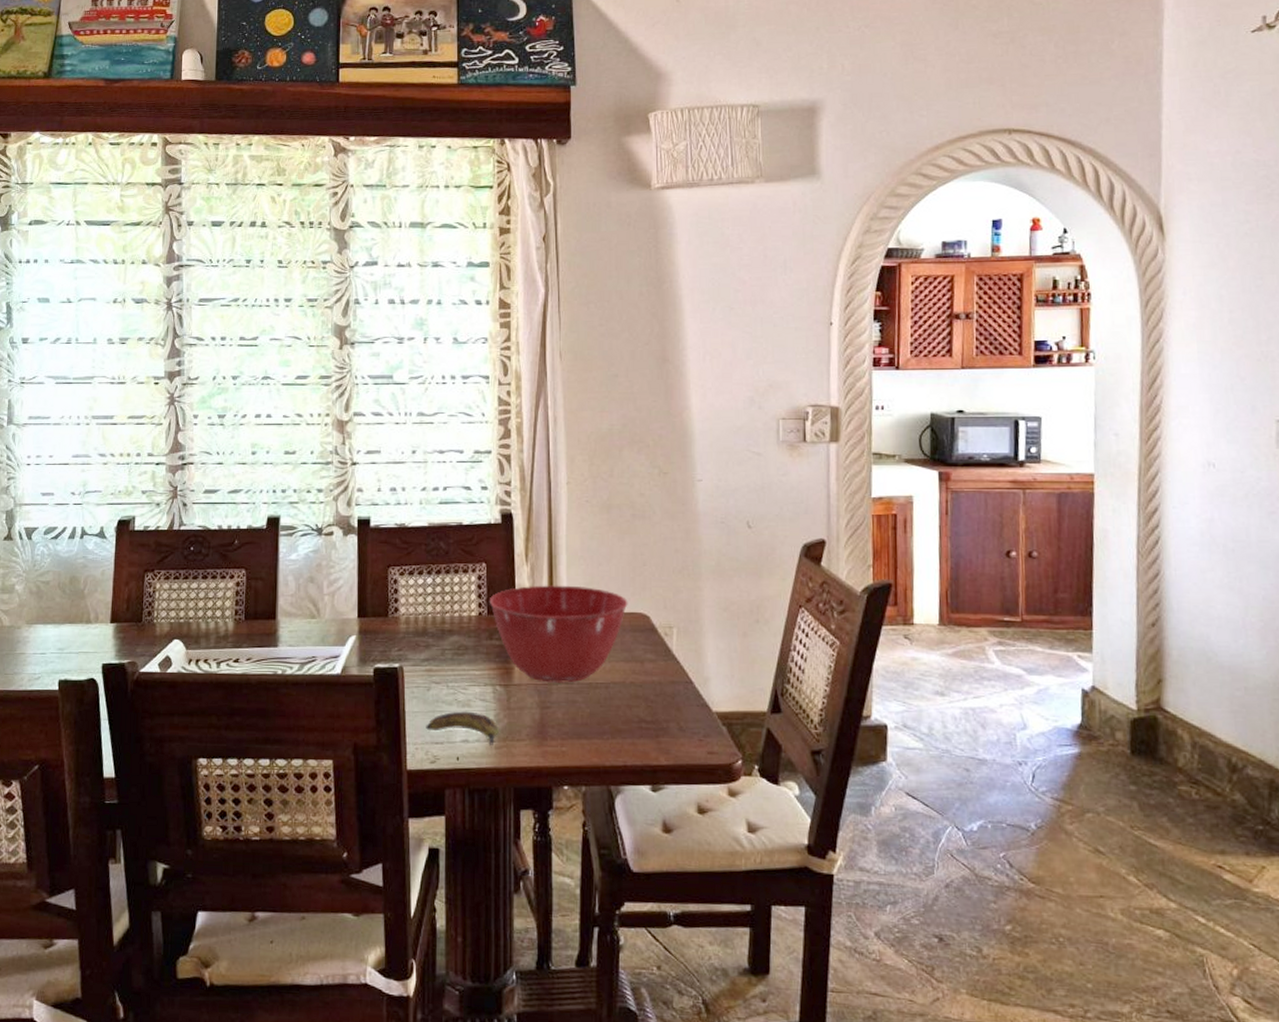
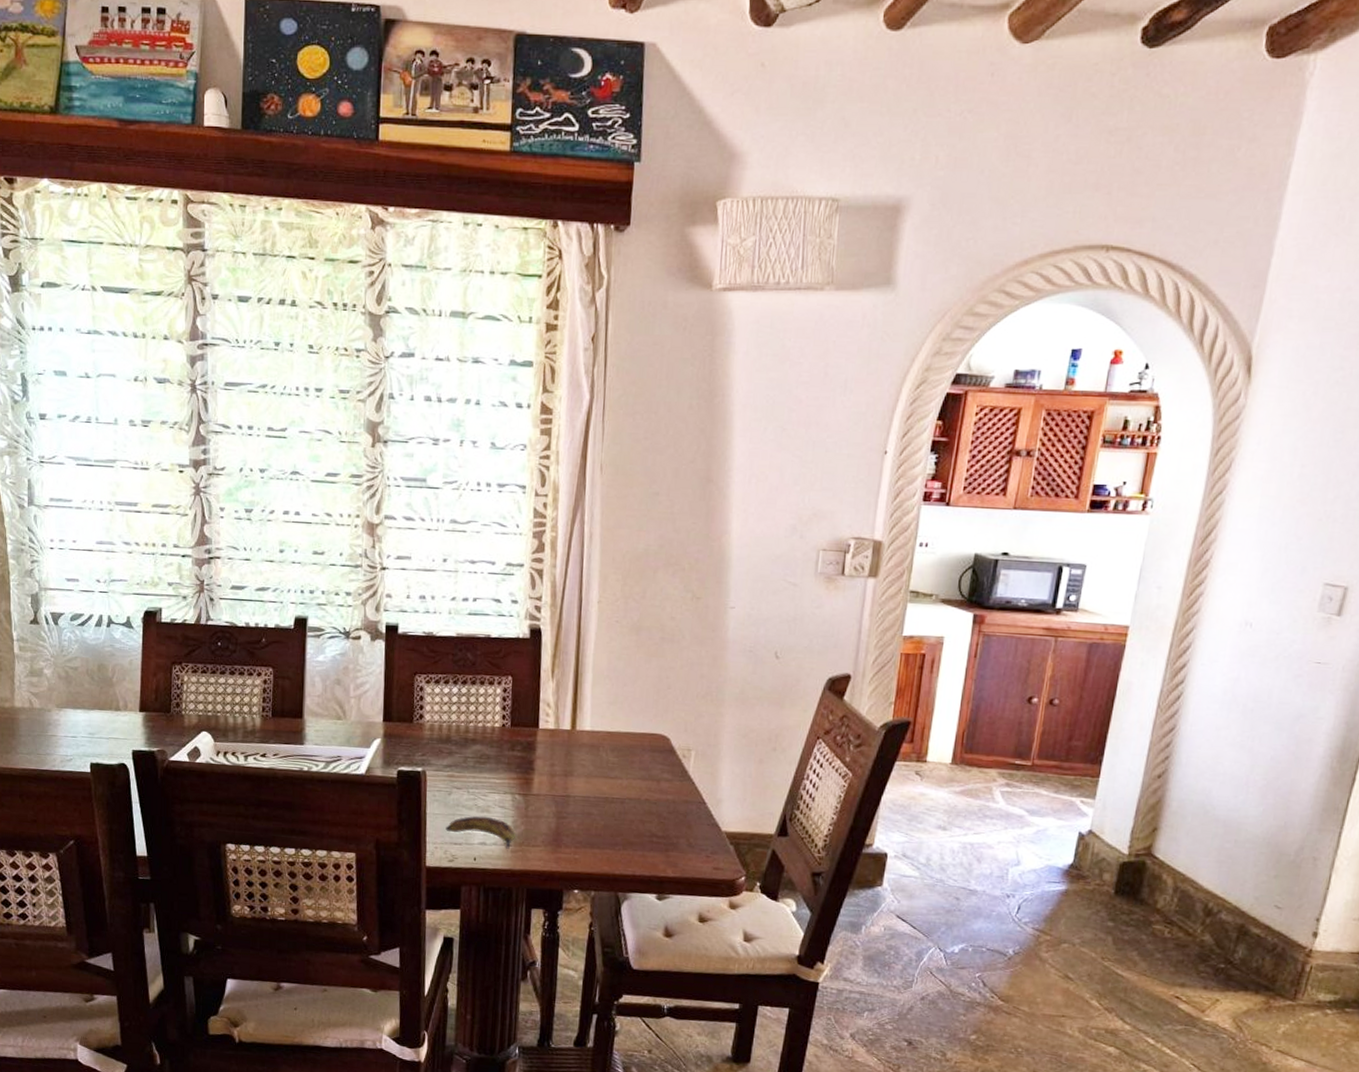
mixing bowl: present [489,585,628,683] -> none [513,701,650,796]

